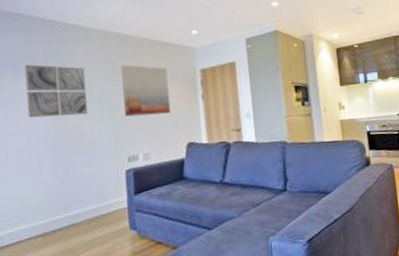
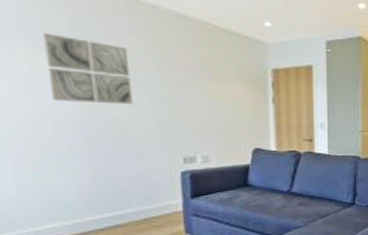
wall art: present [120,64,171,117] -> none [174,50,236,114]

